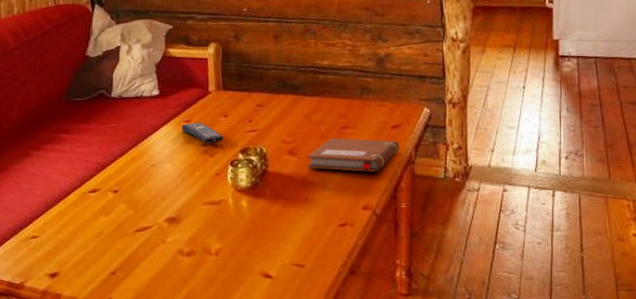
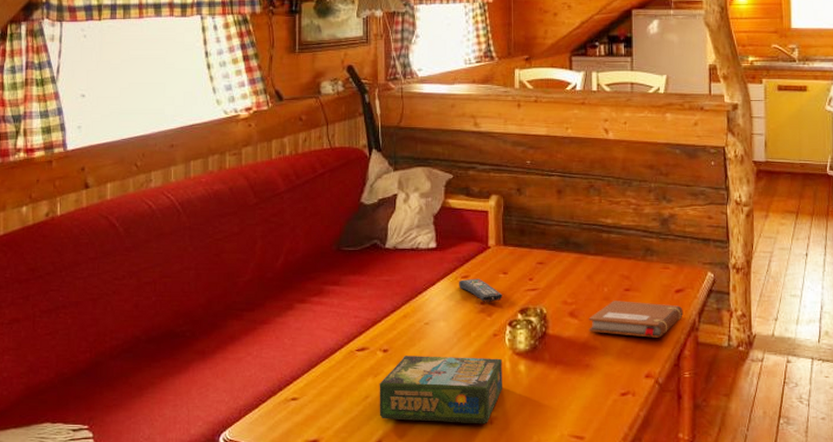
board game: none [111,195,227,256] -> present [379,356,503,424]

